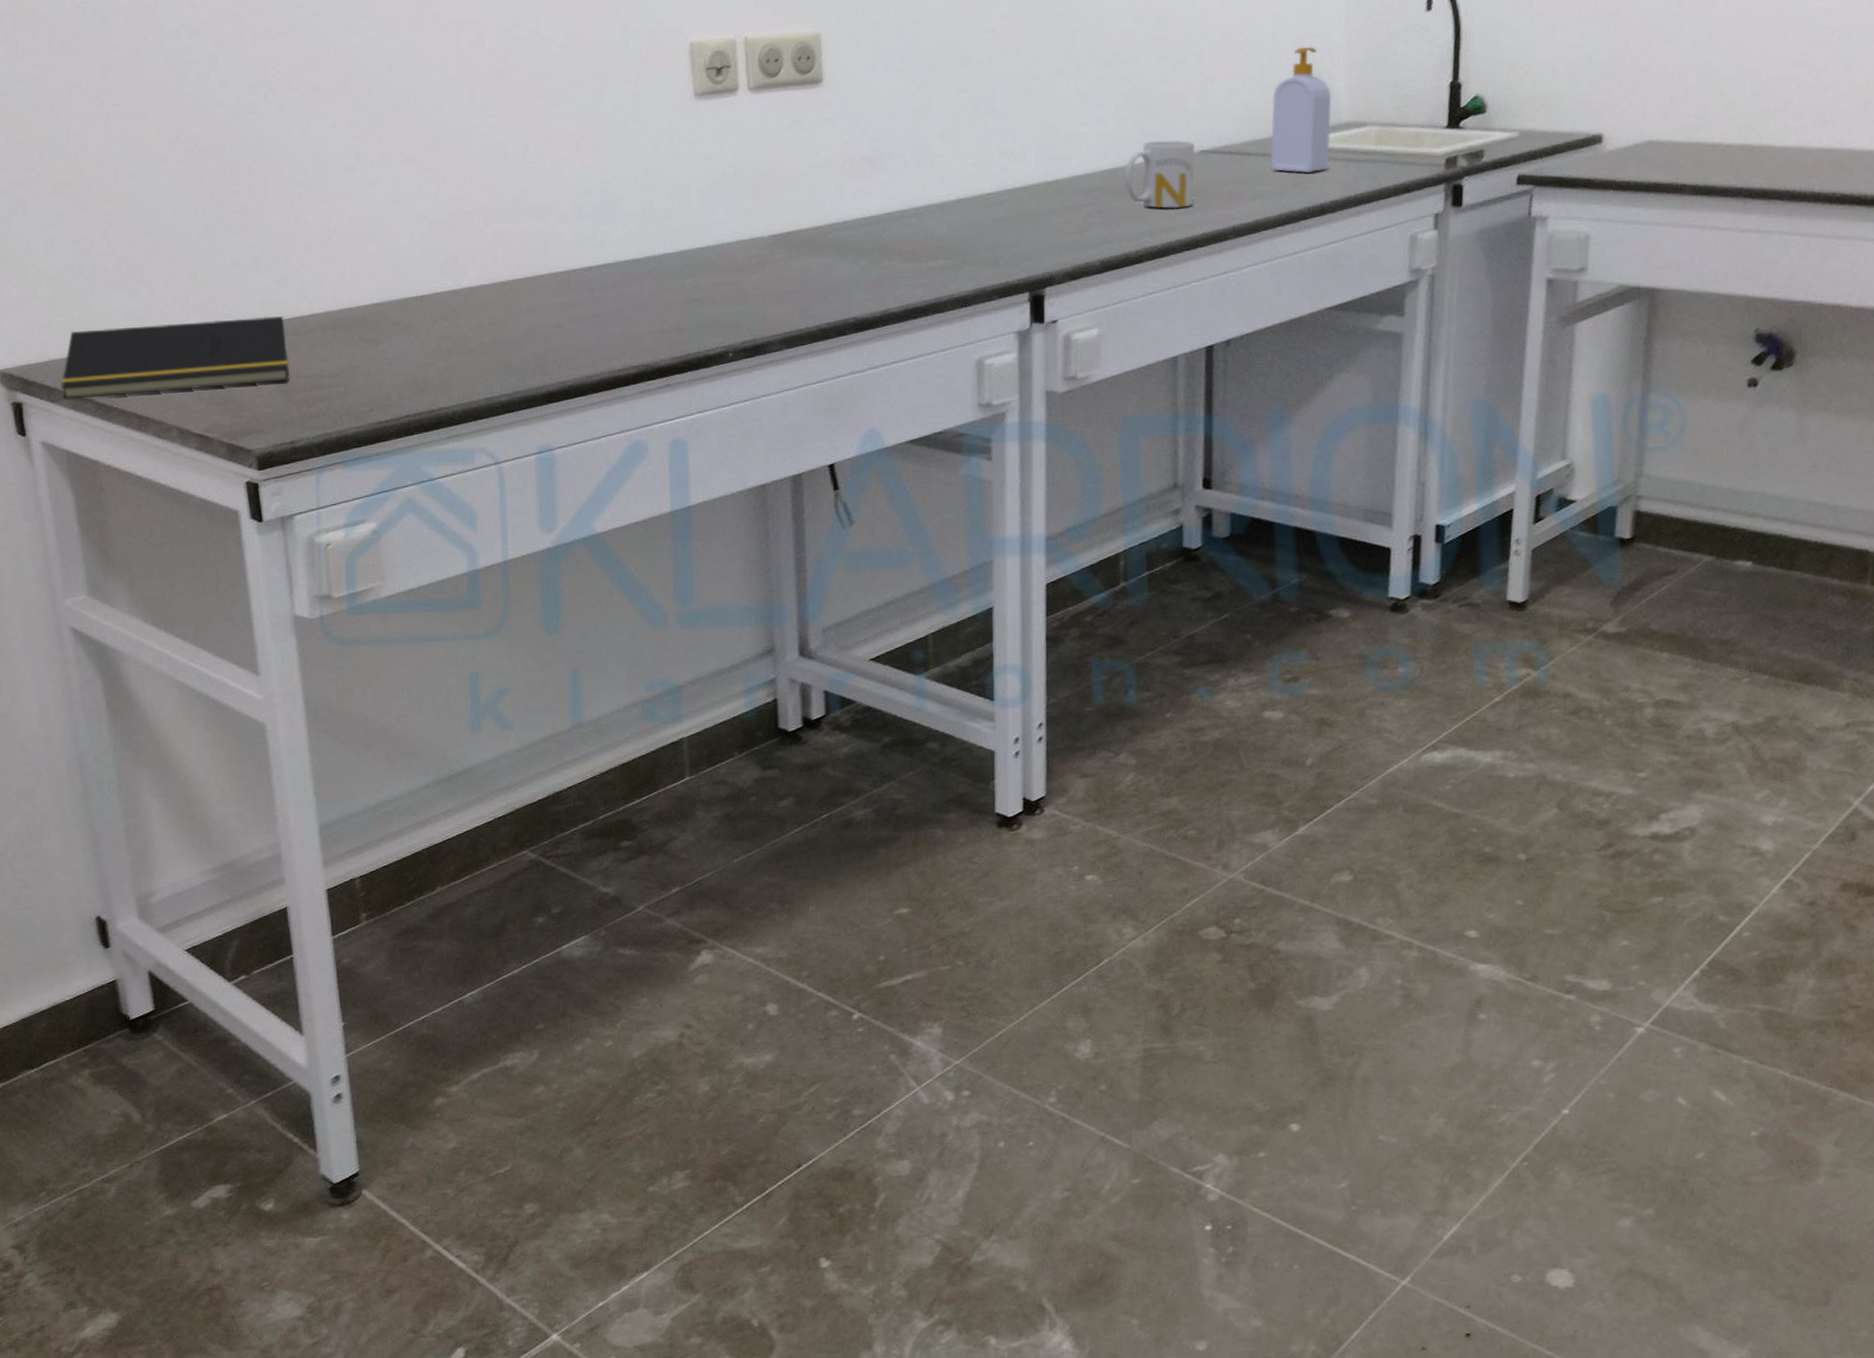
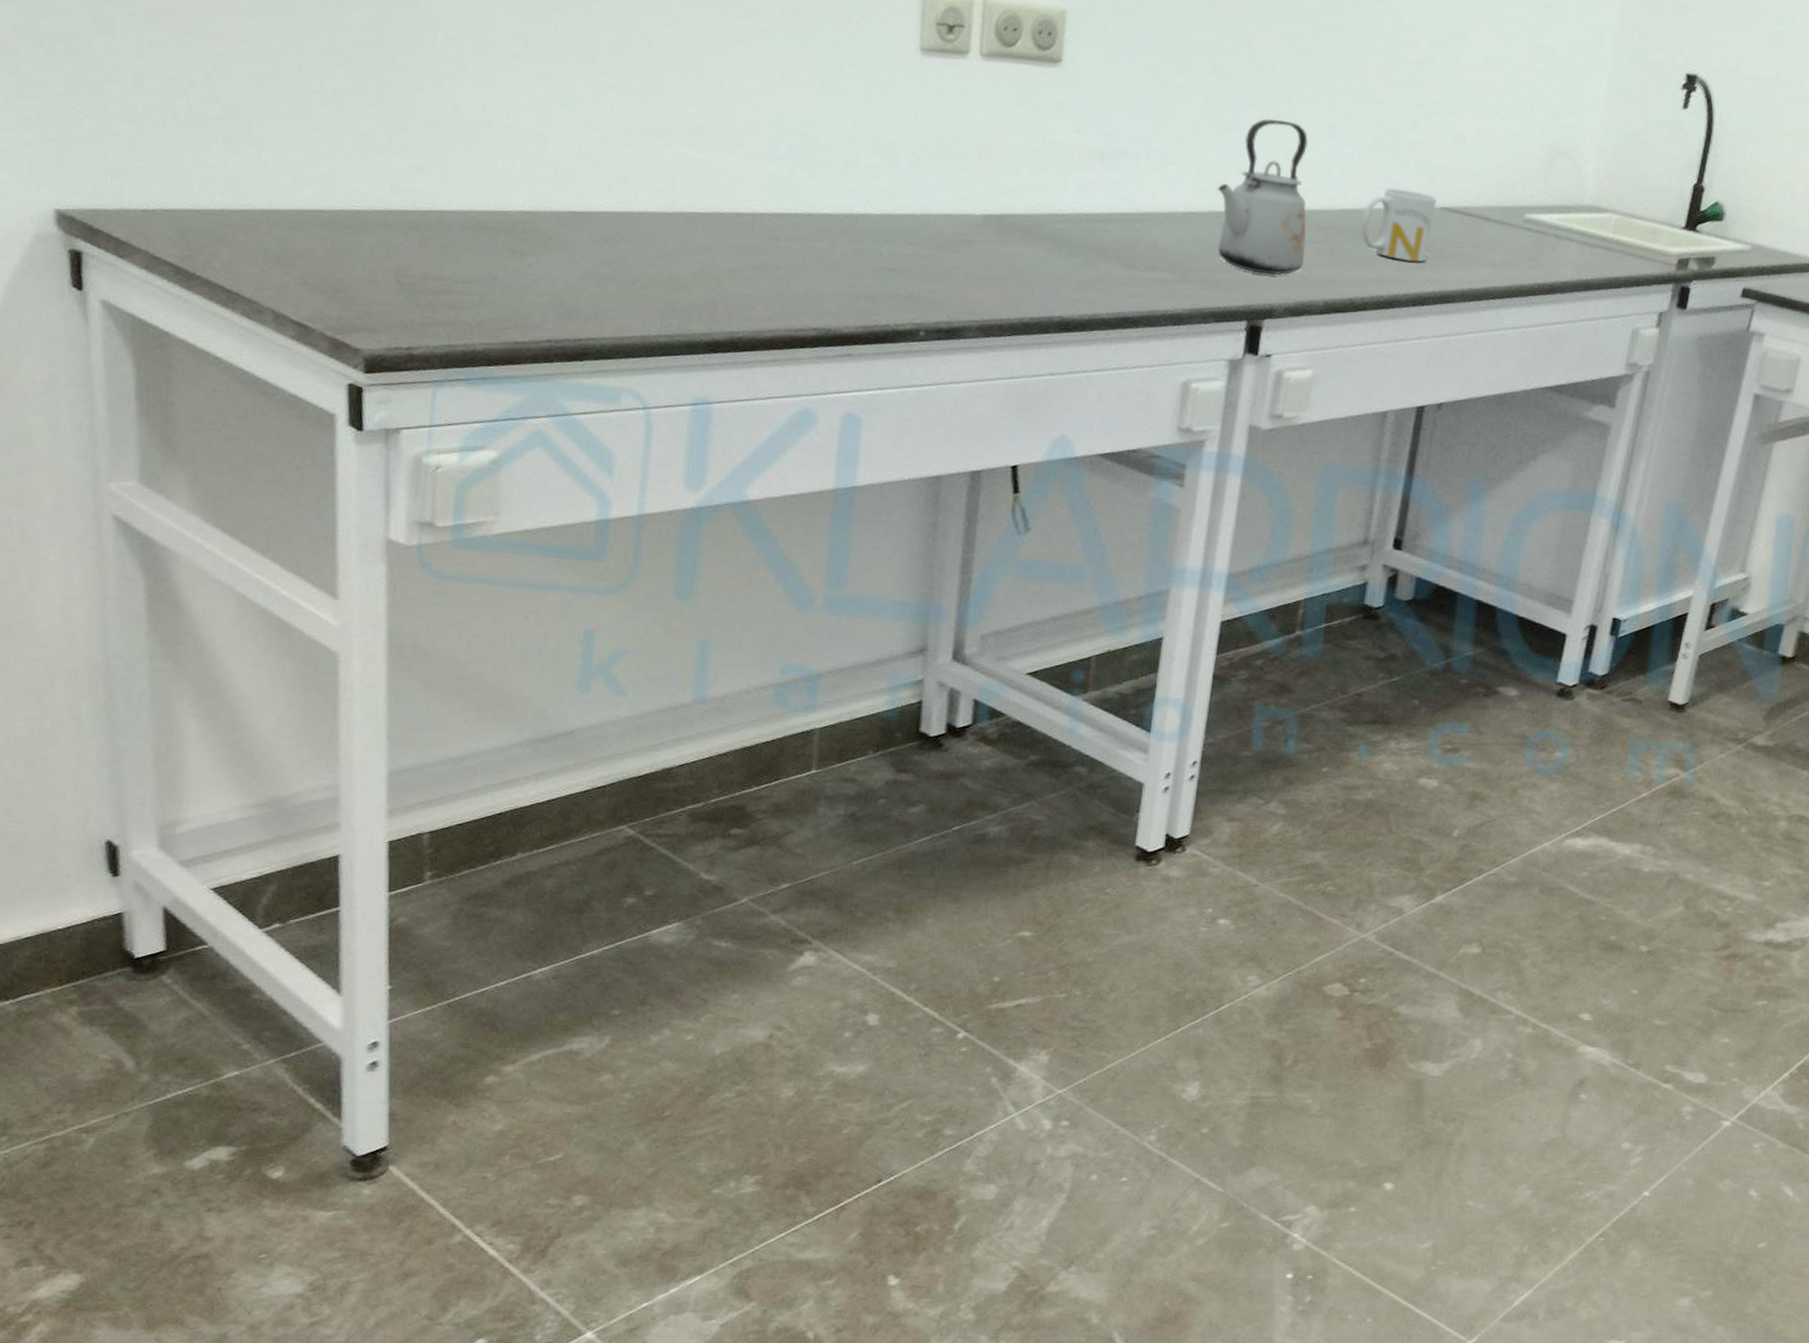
notepad: present [61,316,290,400] -> none [133,180,417,279]
kettle: none [983,96,1075,245] -> present [1217,119,1308,275]
soap bottle: present [1270,46,1332,173] -> none [1508,121,1579,250]

